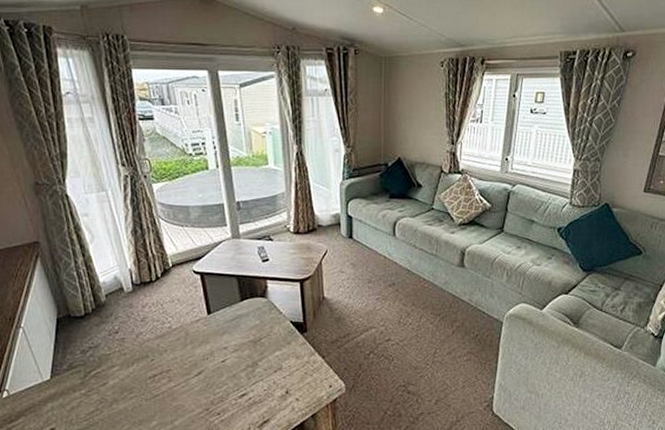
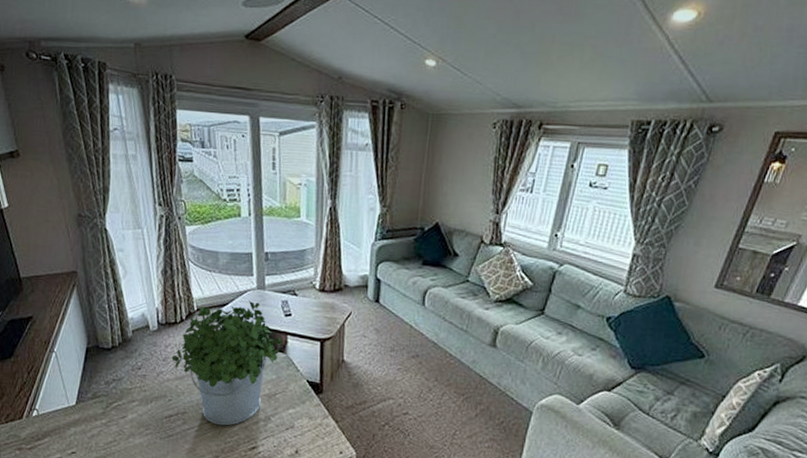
potted plant: none [150,251,265,378] -> present [172,301,285,426]

